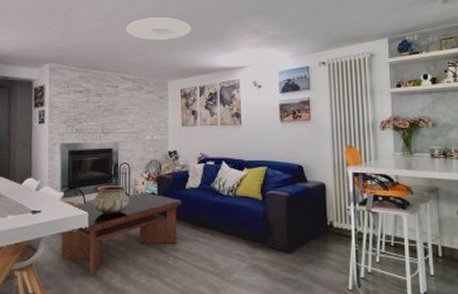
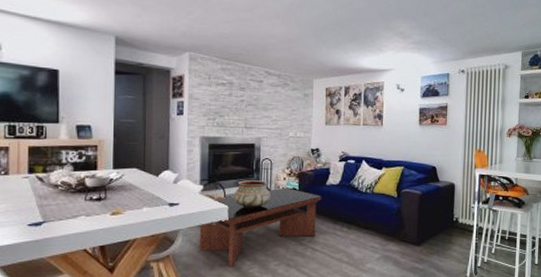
ceiling light: present [126,18,191,41] -> none [273,12,340,37]

